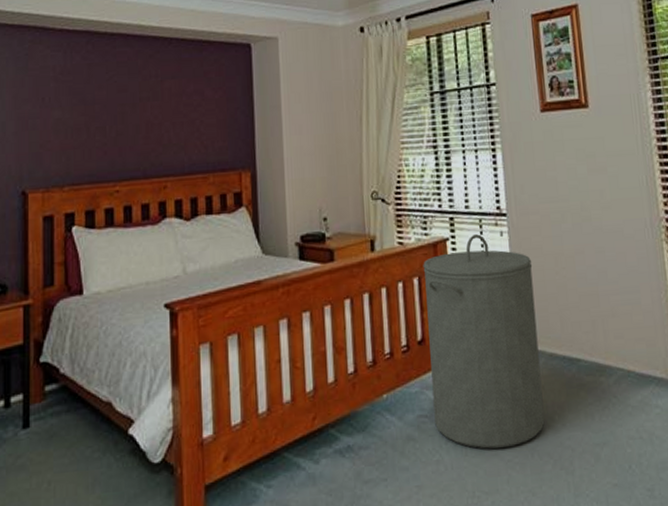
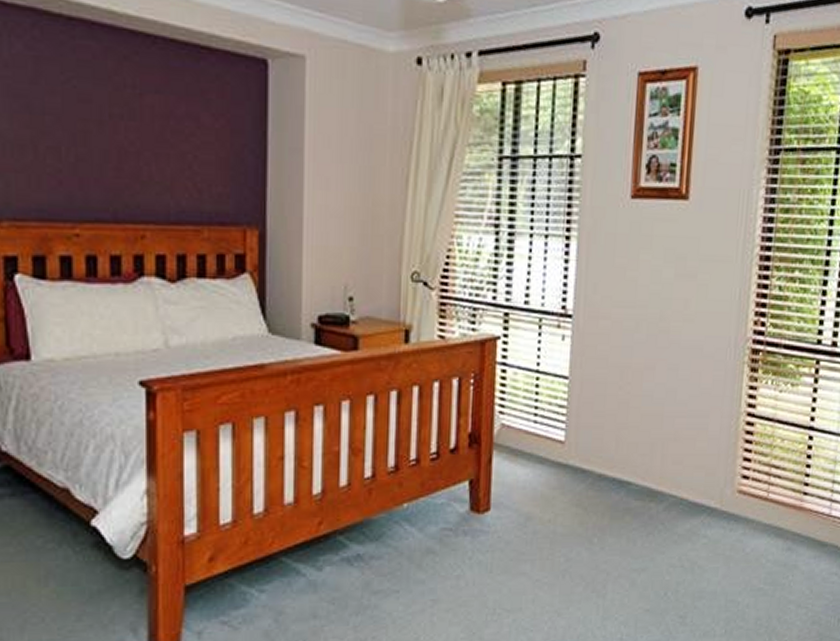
laundry hamper: present [423,234,545,449] -> none [460,335,594,567]

